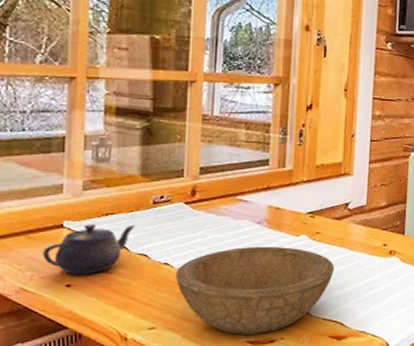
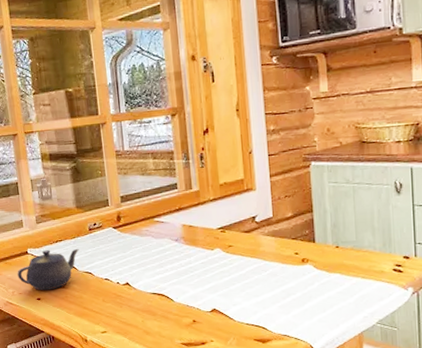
bowl: present [175,246,335,335] -> none [115,260,251,338]

